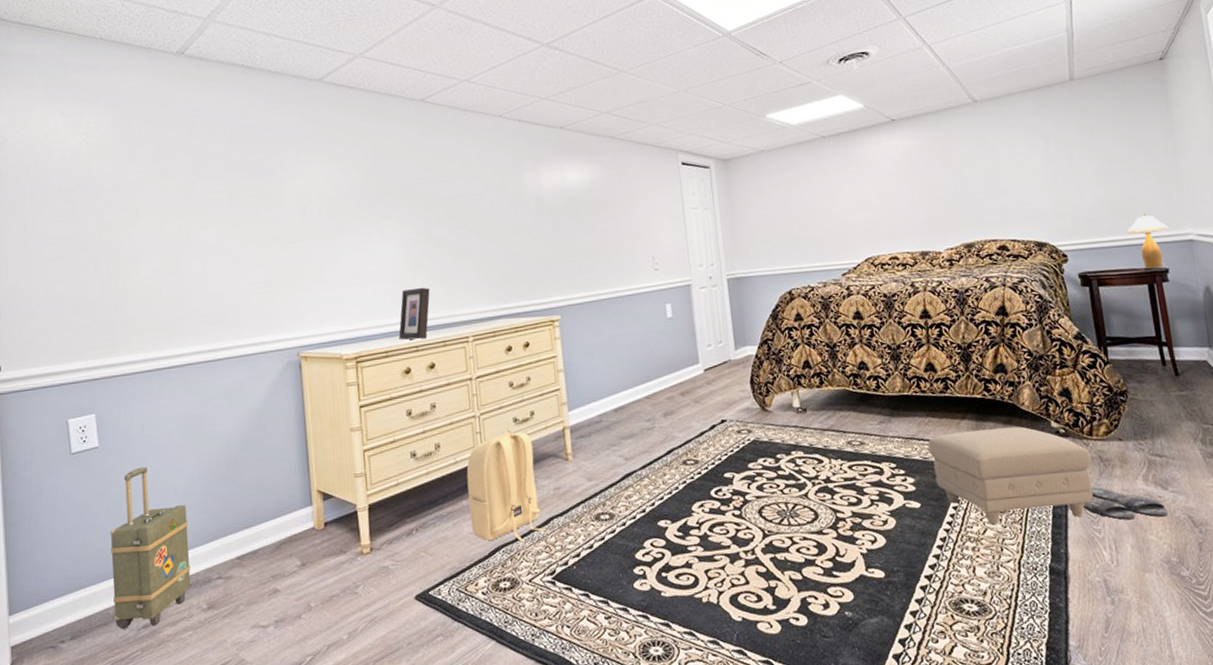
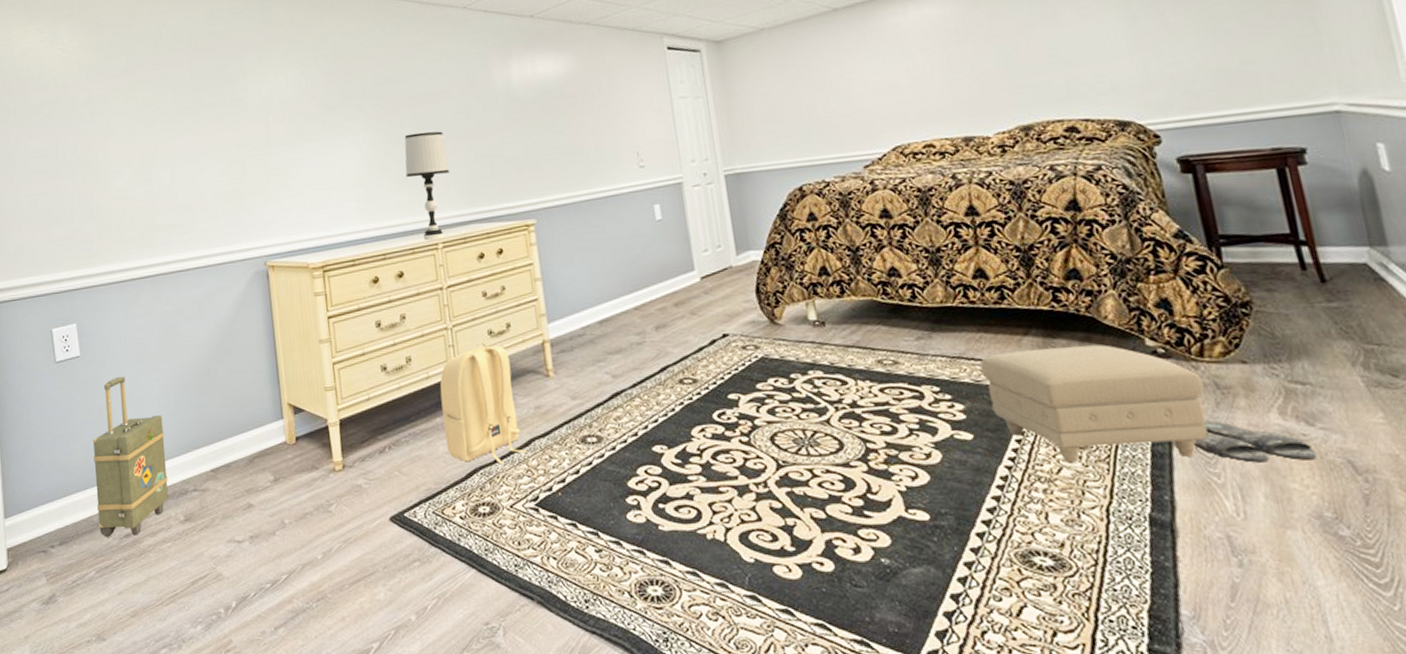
picture frame: present [398,287,430,340] -> none [365,192,397,248]
table lamp: none [439,231,481,334] -> present [404,131,449,241]
table lamp: present [1126,212,1169,269] -> none [1243,79,1304,149]

